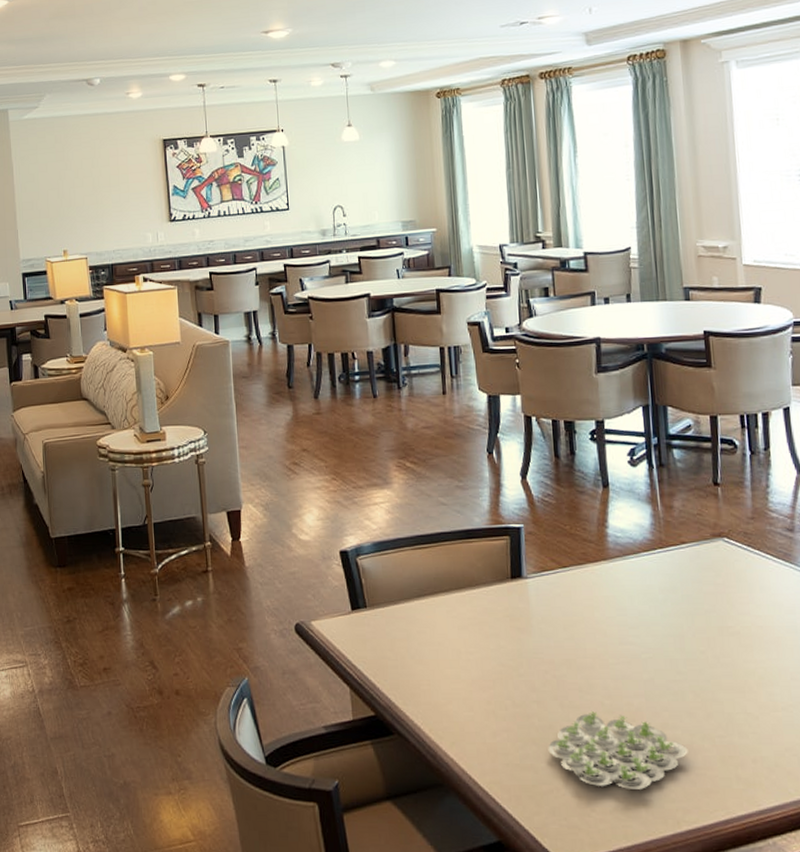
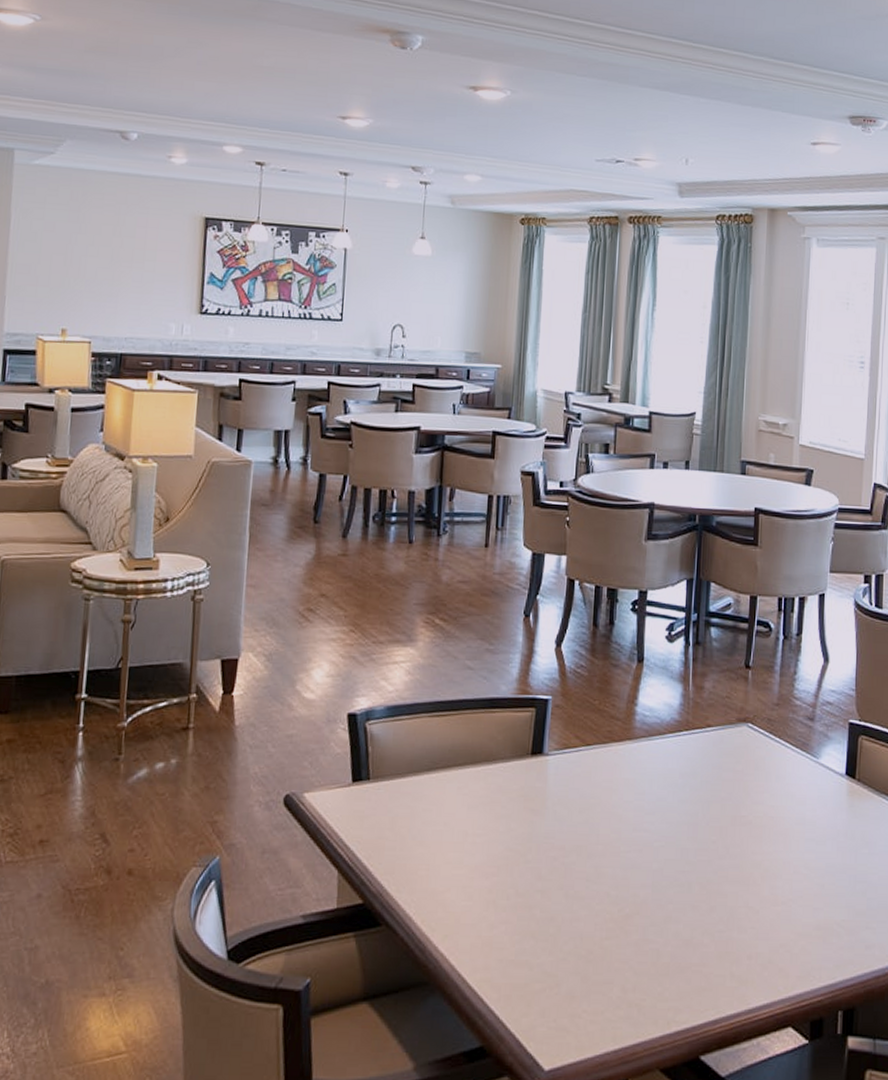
teacup: present [548,710,688,789] -> none [546,901,687,988]

